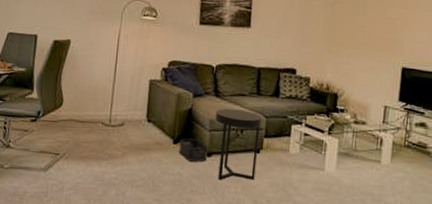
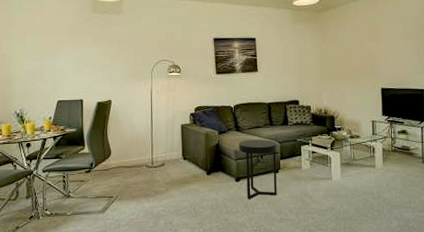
storage bin: present [179,138,208,162] -> none [212,168,236,187]

